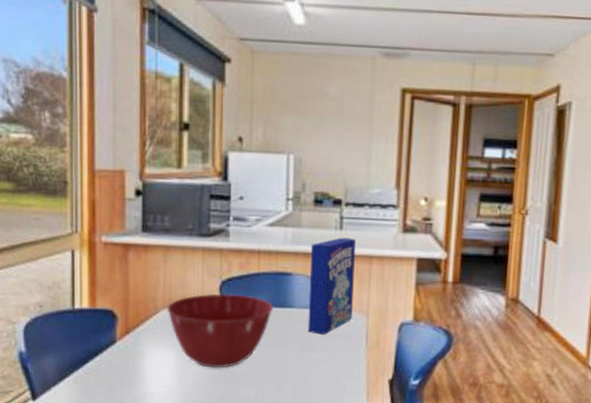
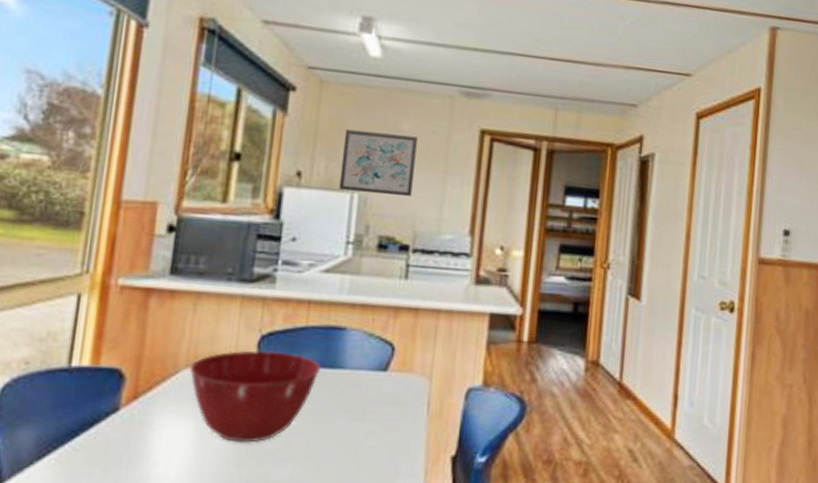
wall art: none [276,96,343,156] -> present [338,129,418,197]
cereal box: present [307,237,356,335] -> none [359,287,422,402]

